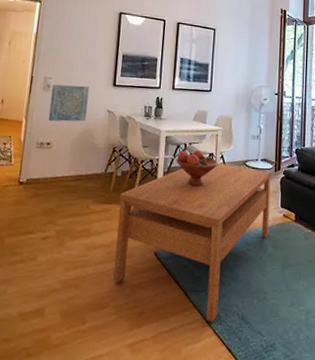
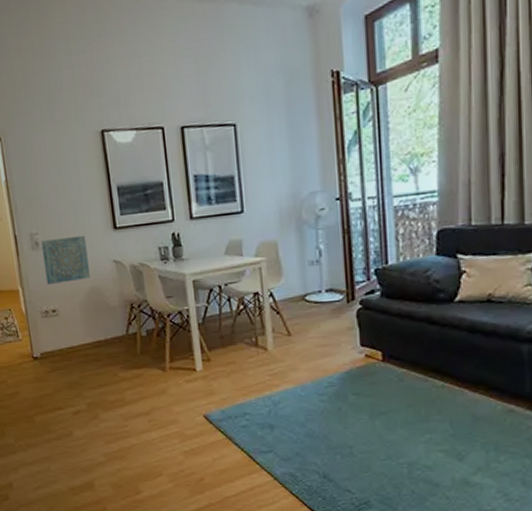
coffee table: present [113,164,271,322] -> none [150,303,347,483]
fruit bowl: present [176,150,219,186] -> none [211,291,268,335]

